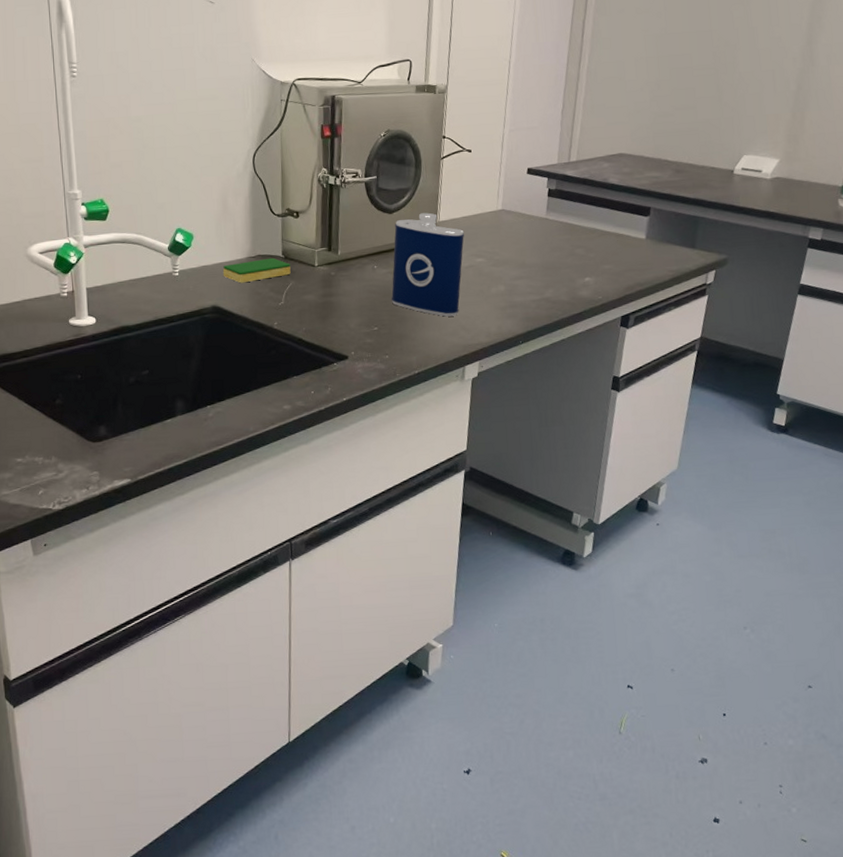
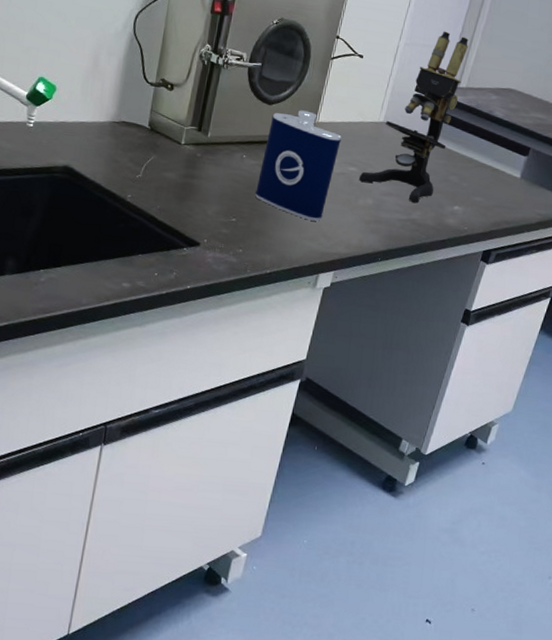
dish sponge: present [222,257,291,283] -> none [81,125,155,148]
microscope: none [487,110,572,282] -> present [358,31,469,204]

